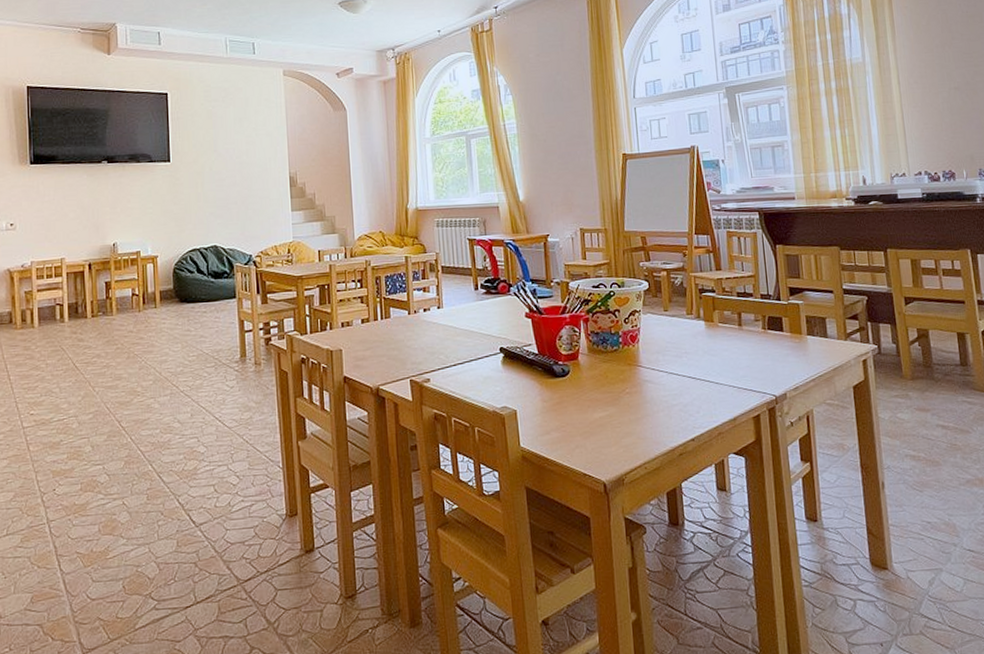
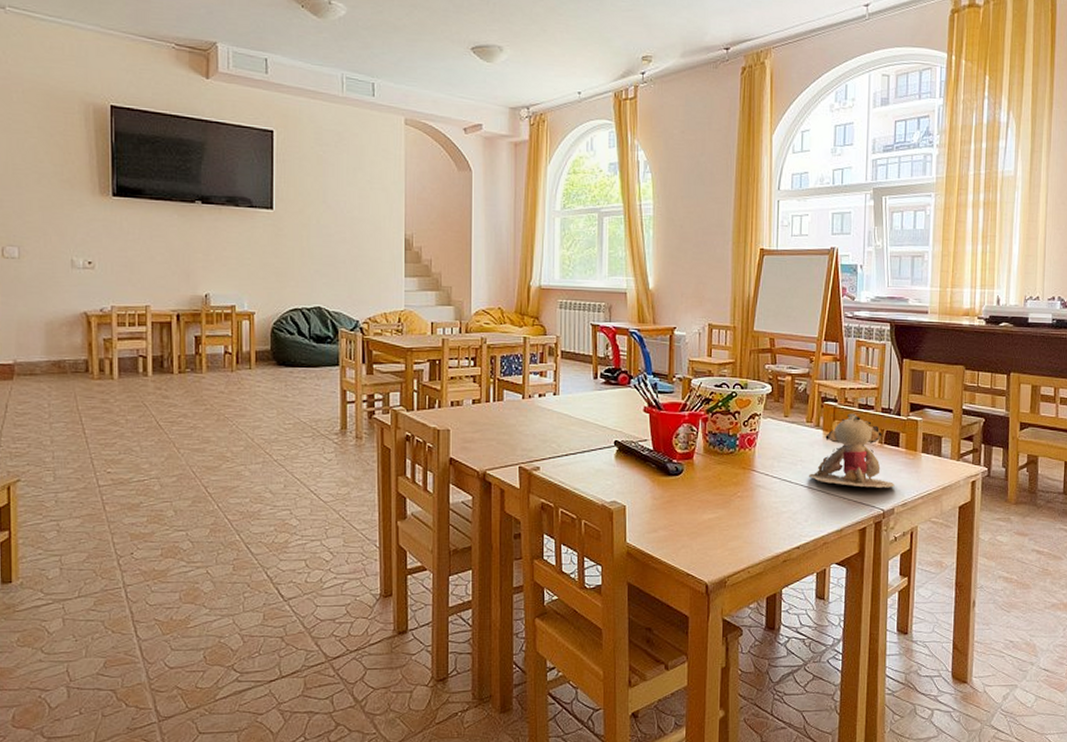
stuffed animal: none [695,302,784,375] -> present [809,413,895,488]

